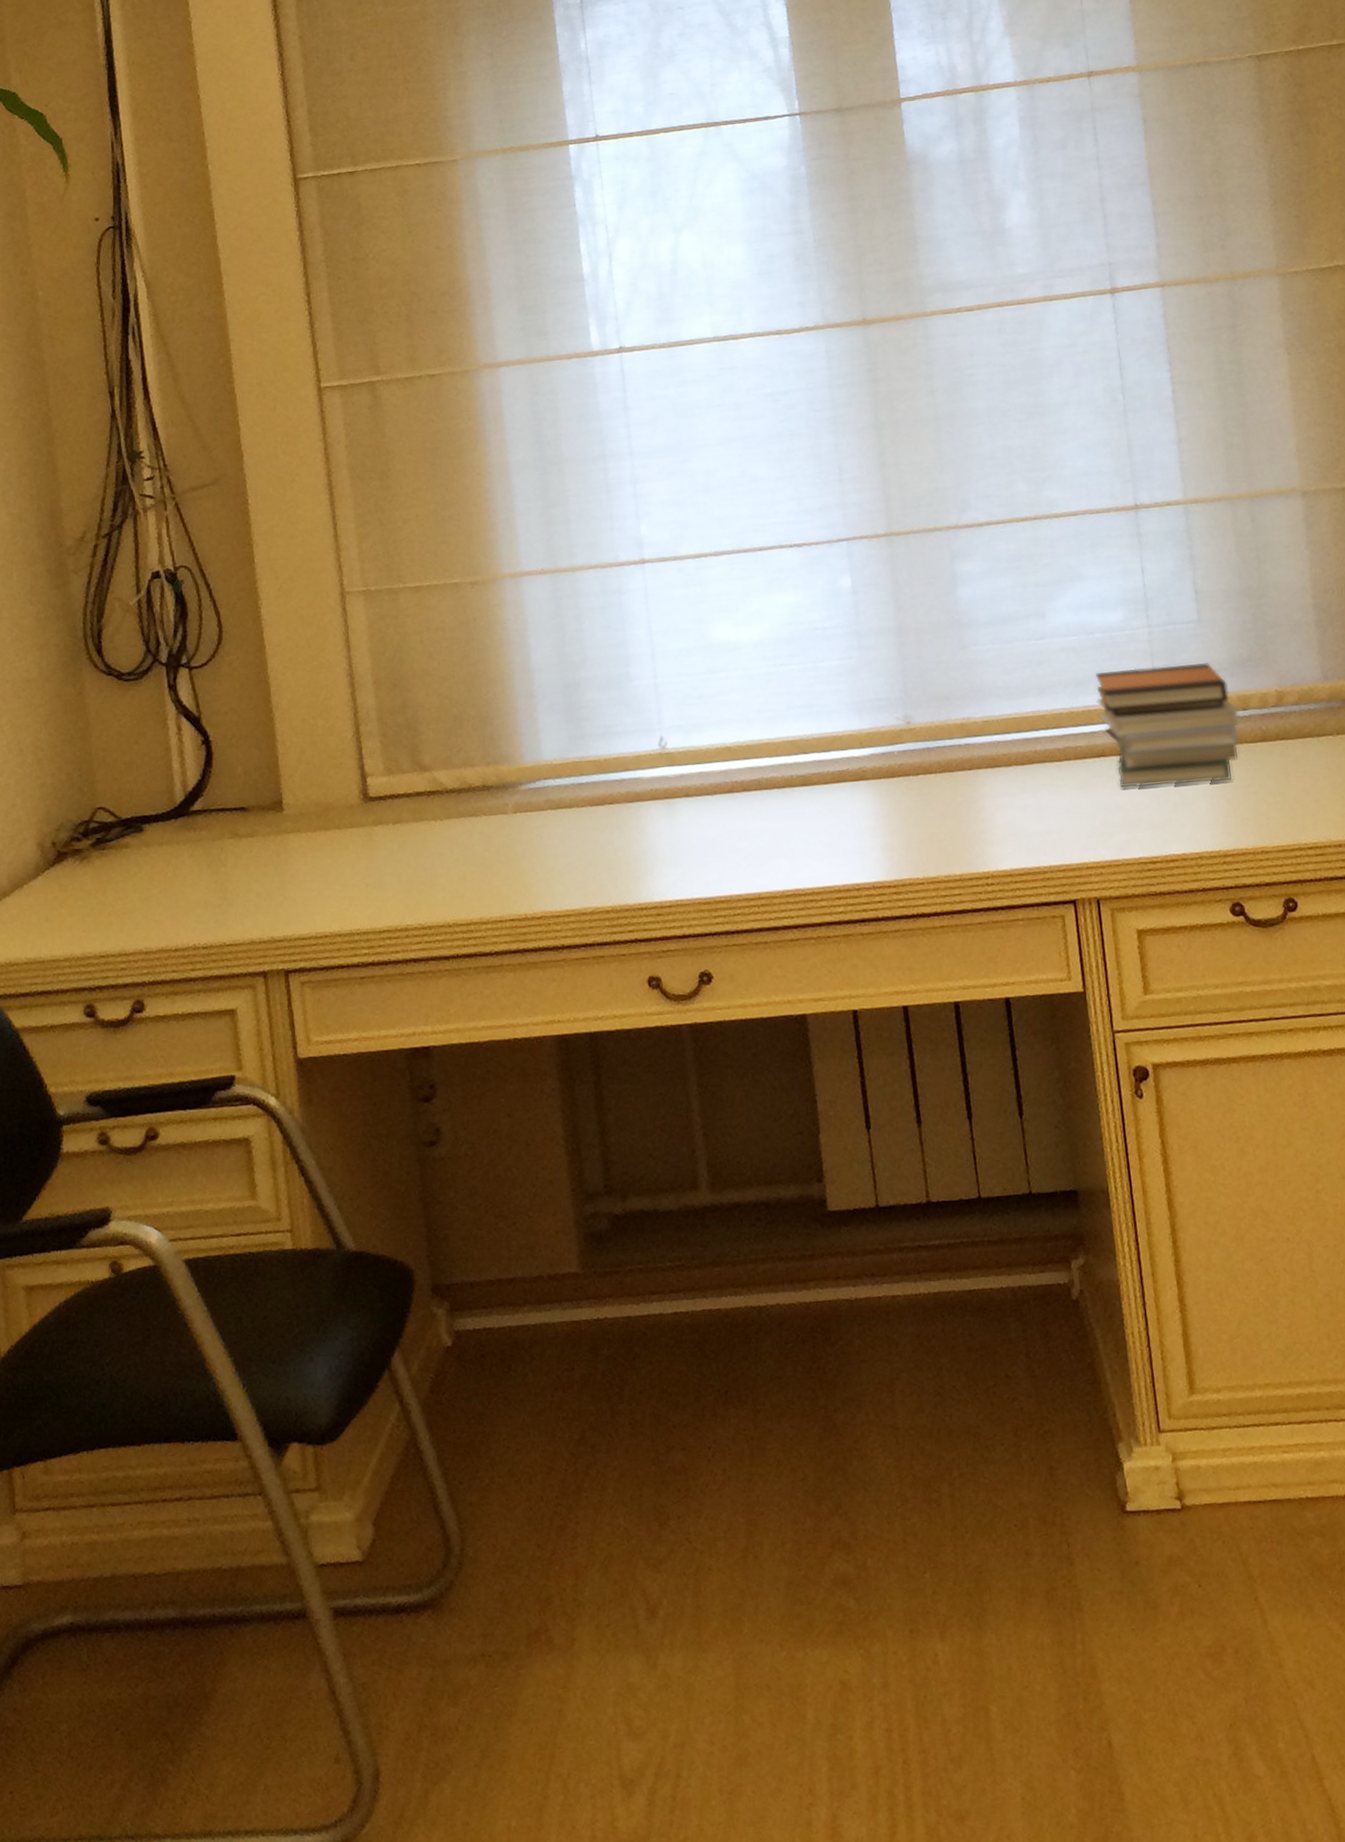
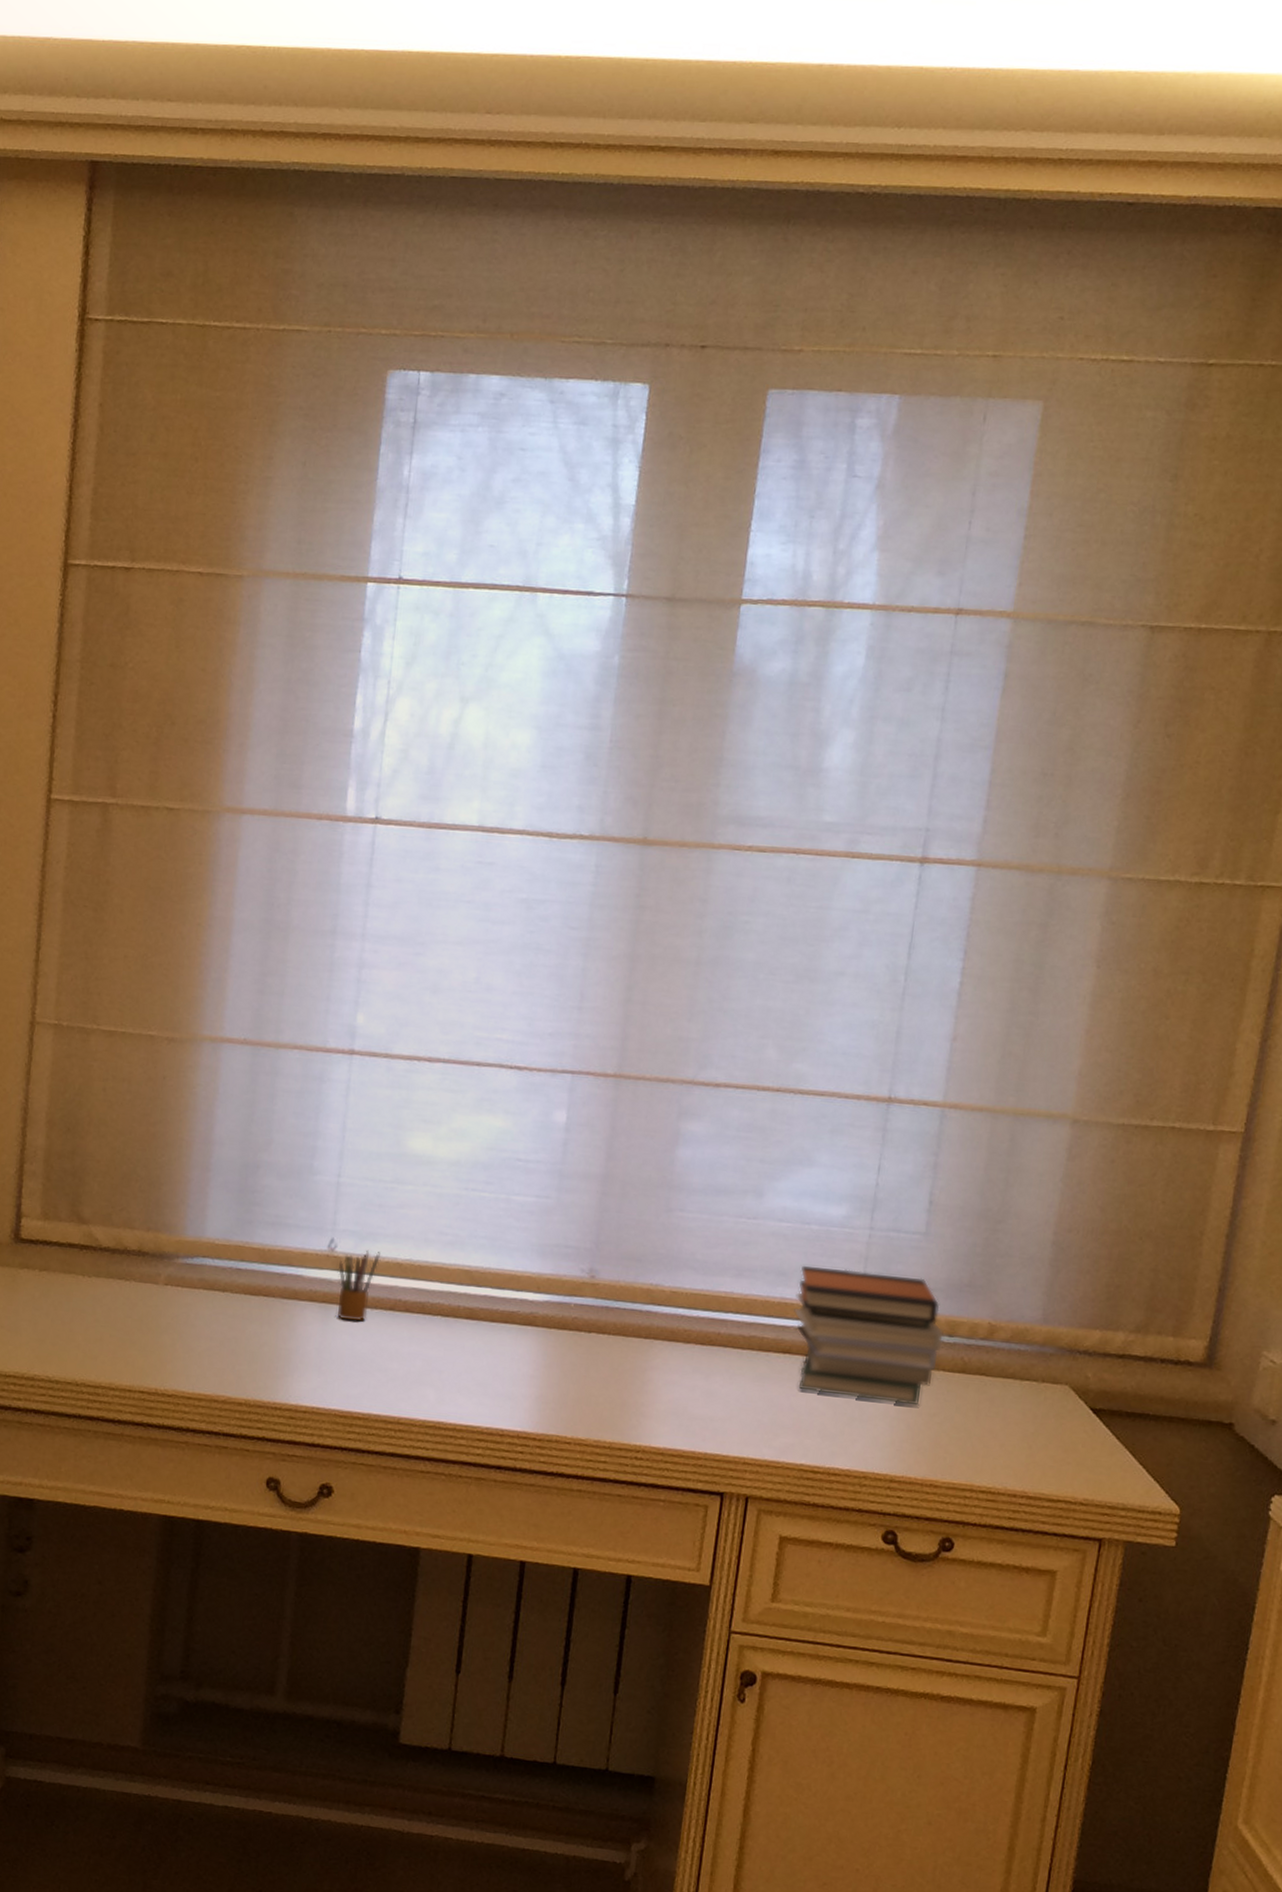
pencil box: none [672,740,710,811] -> present [338,1249,380,1322]

